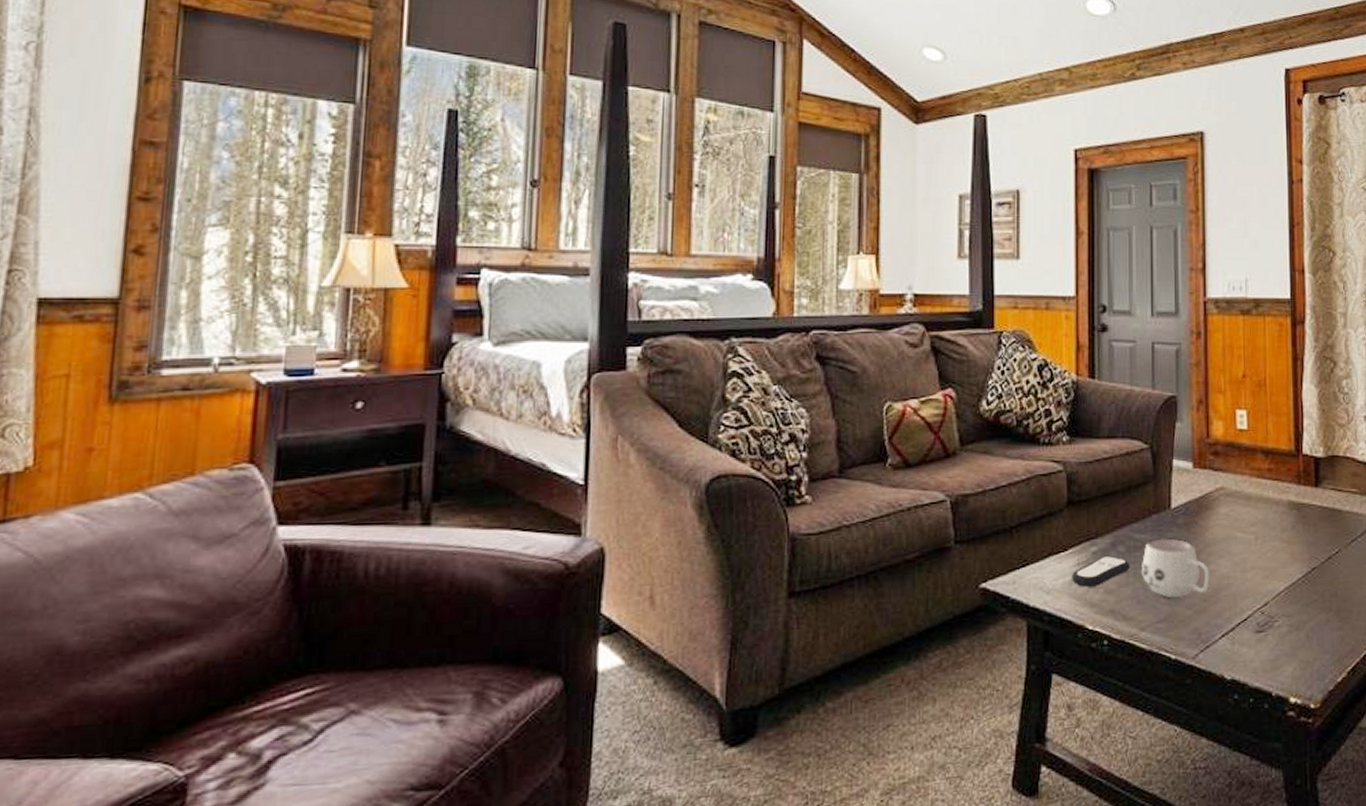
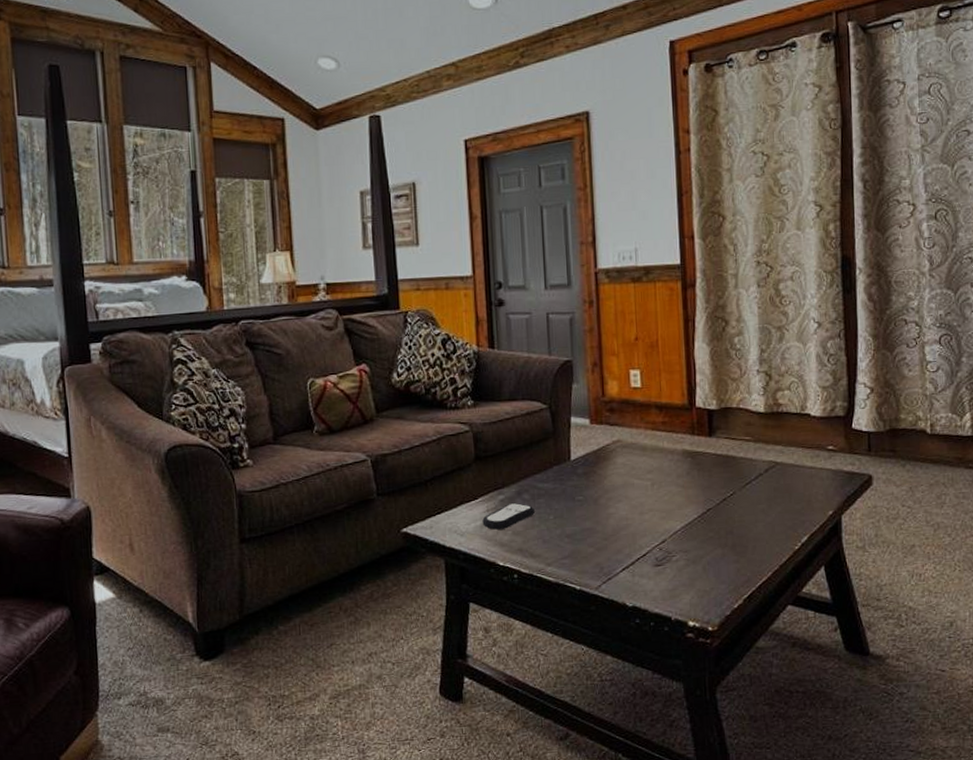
mug: present [1140,537,1210,599] -> none [545,485,610,538]

